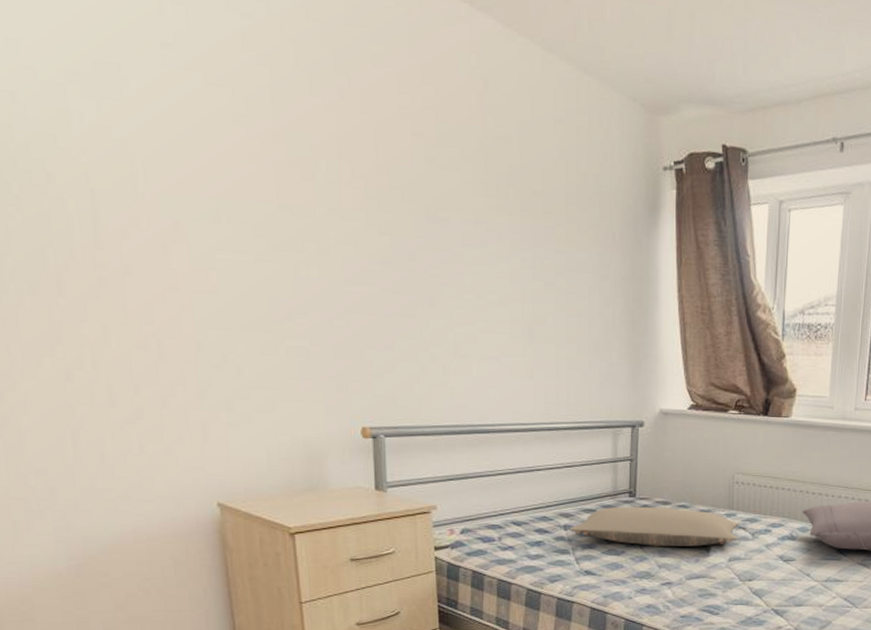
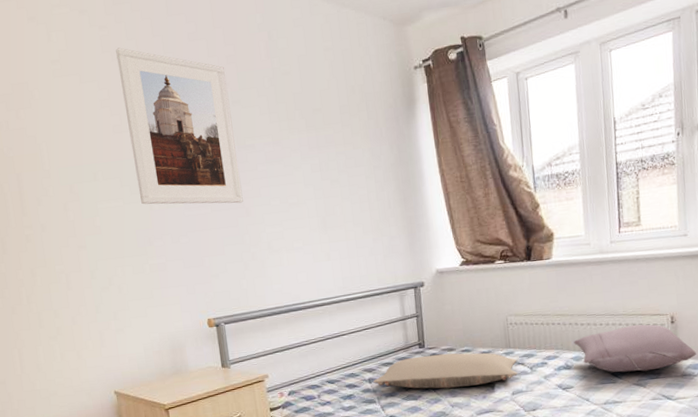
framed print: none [264,49,427,289] -> present [116,47,243,205]

